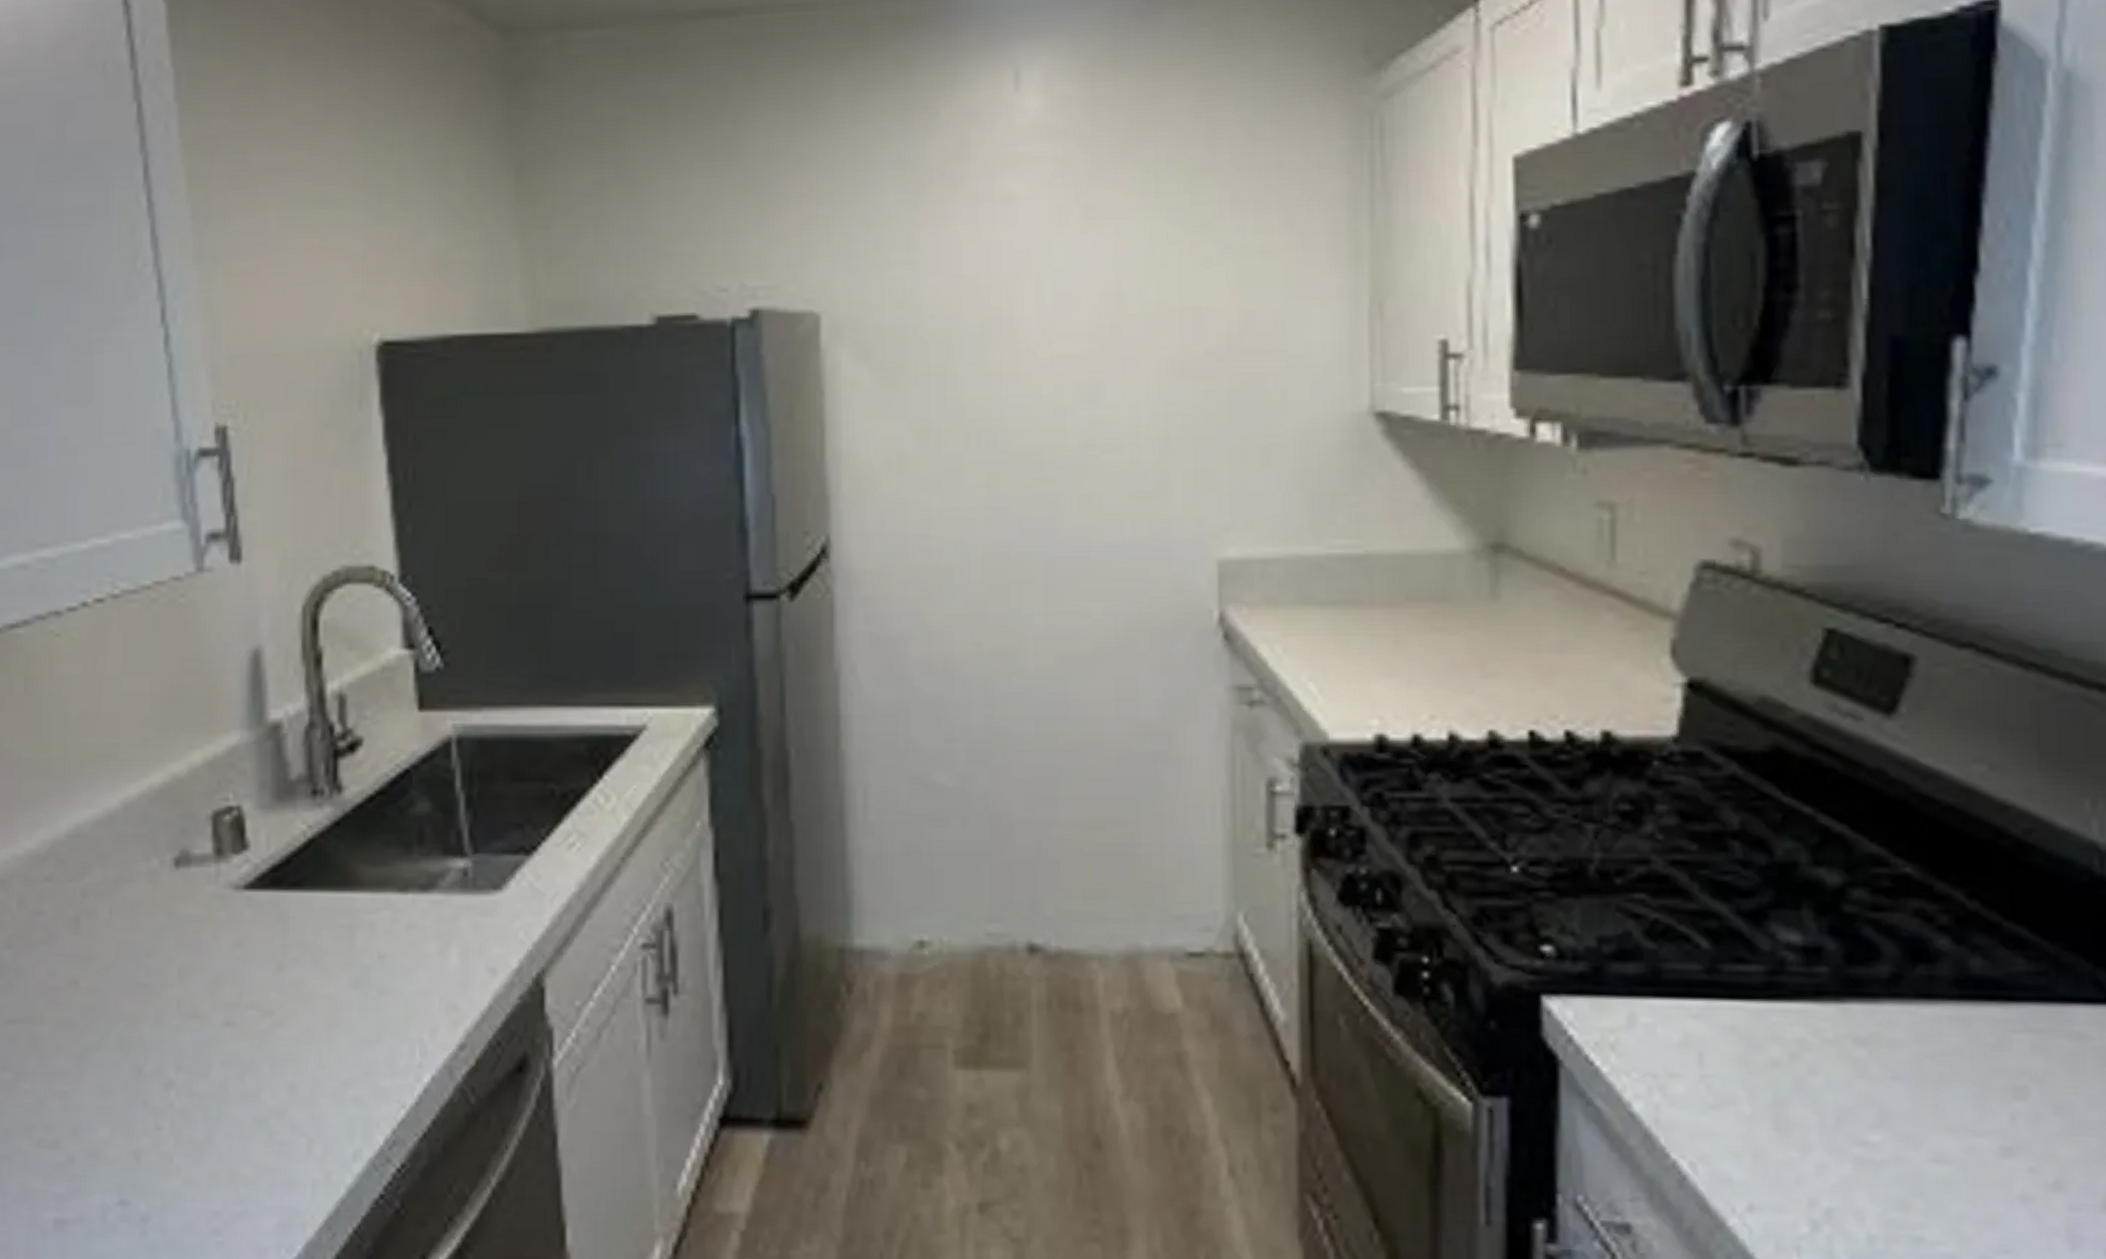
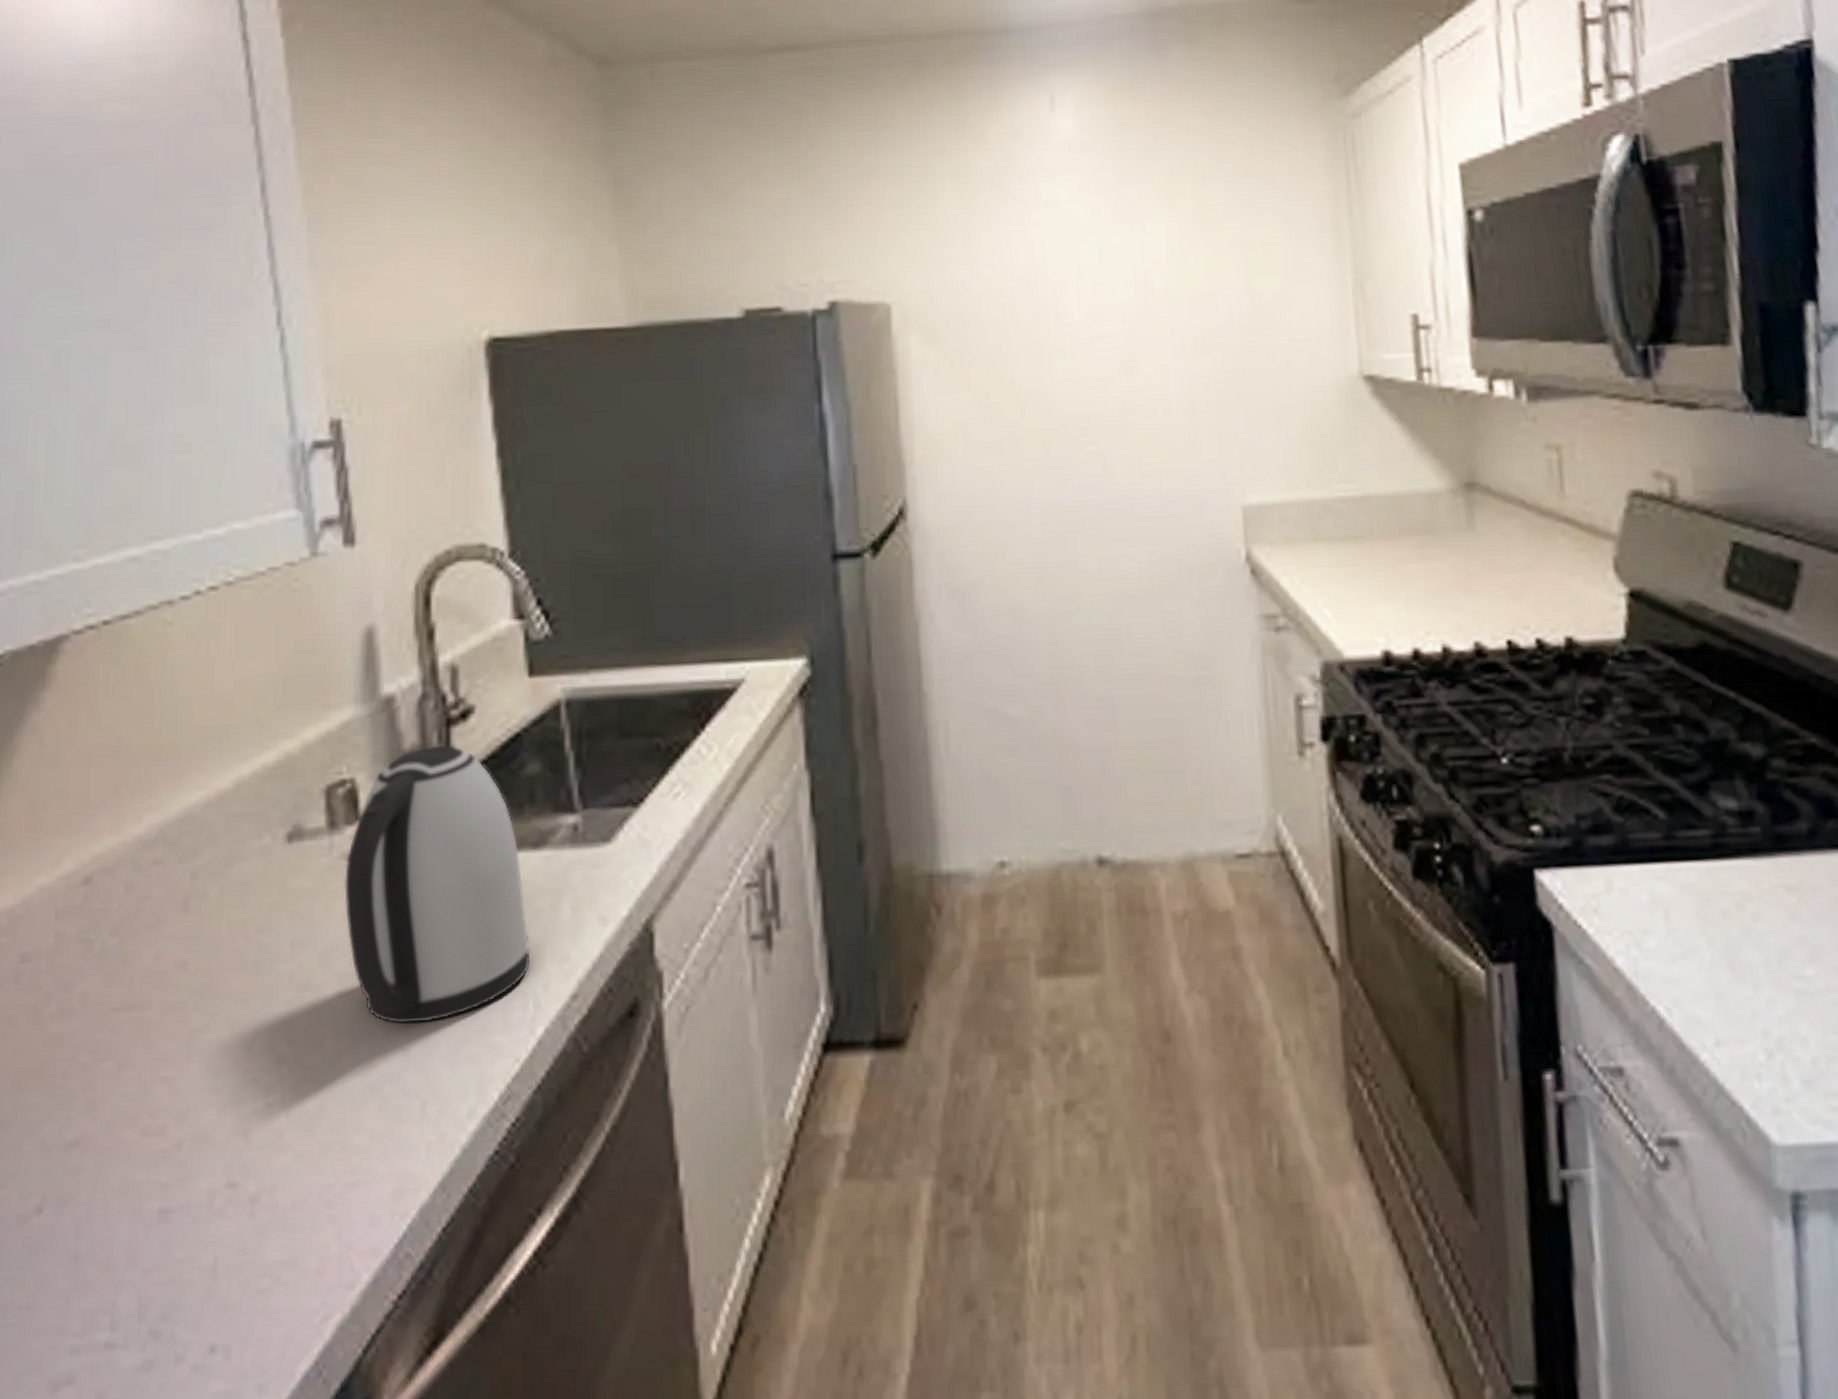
kettle: none [231,777,418,1060] -> present [344,744,531,1024]

